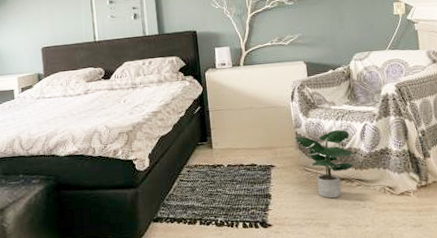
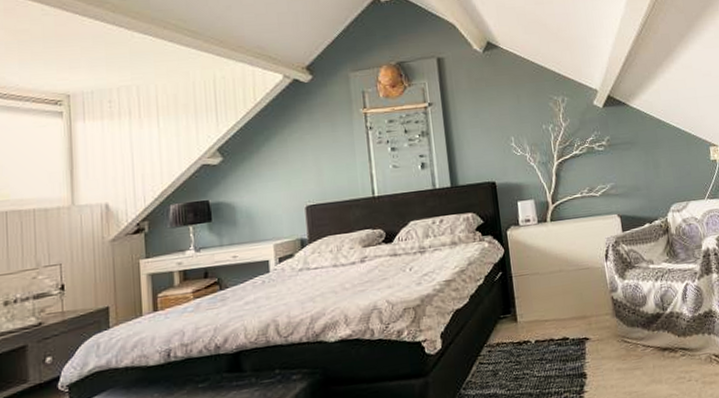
potted plant: present [294,129,354,199] -> none [610,291,677,374]

